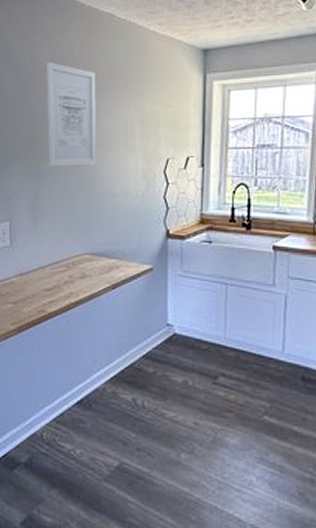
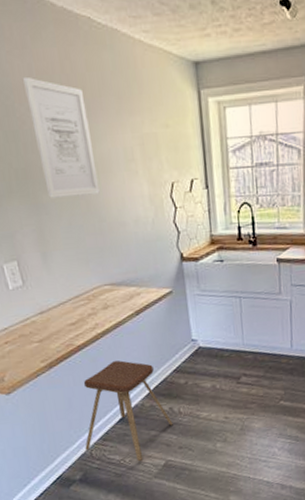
music stool: none [36,335,134,457] -> present [83,360,173,462]

